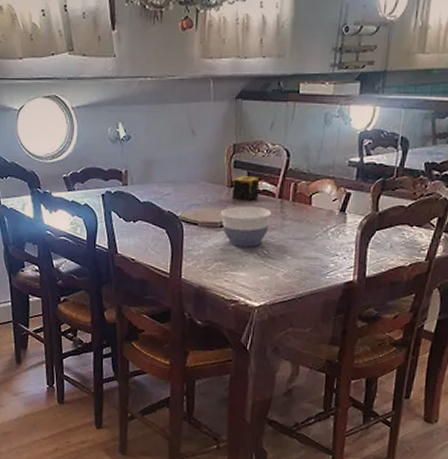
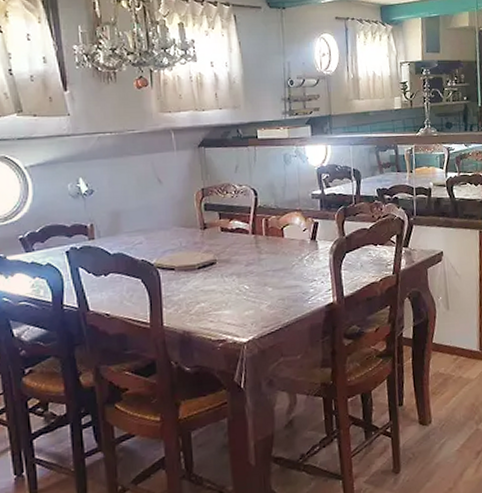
bowl: present [220,206,272,247] -> none [196,244,248,286]
candle: present [232,176,260,201] -> none [204,216,233,241]

